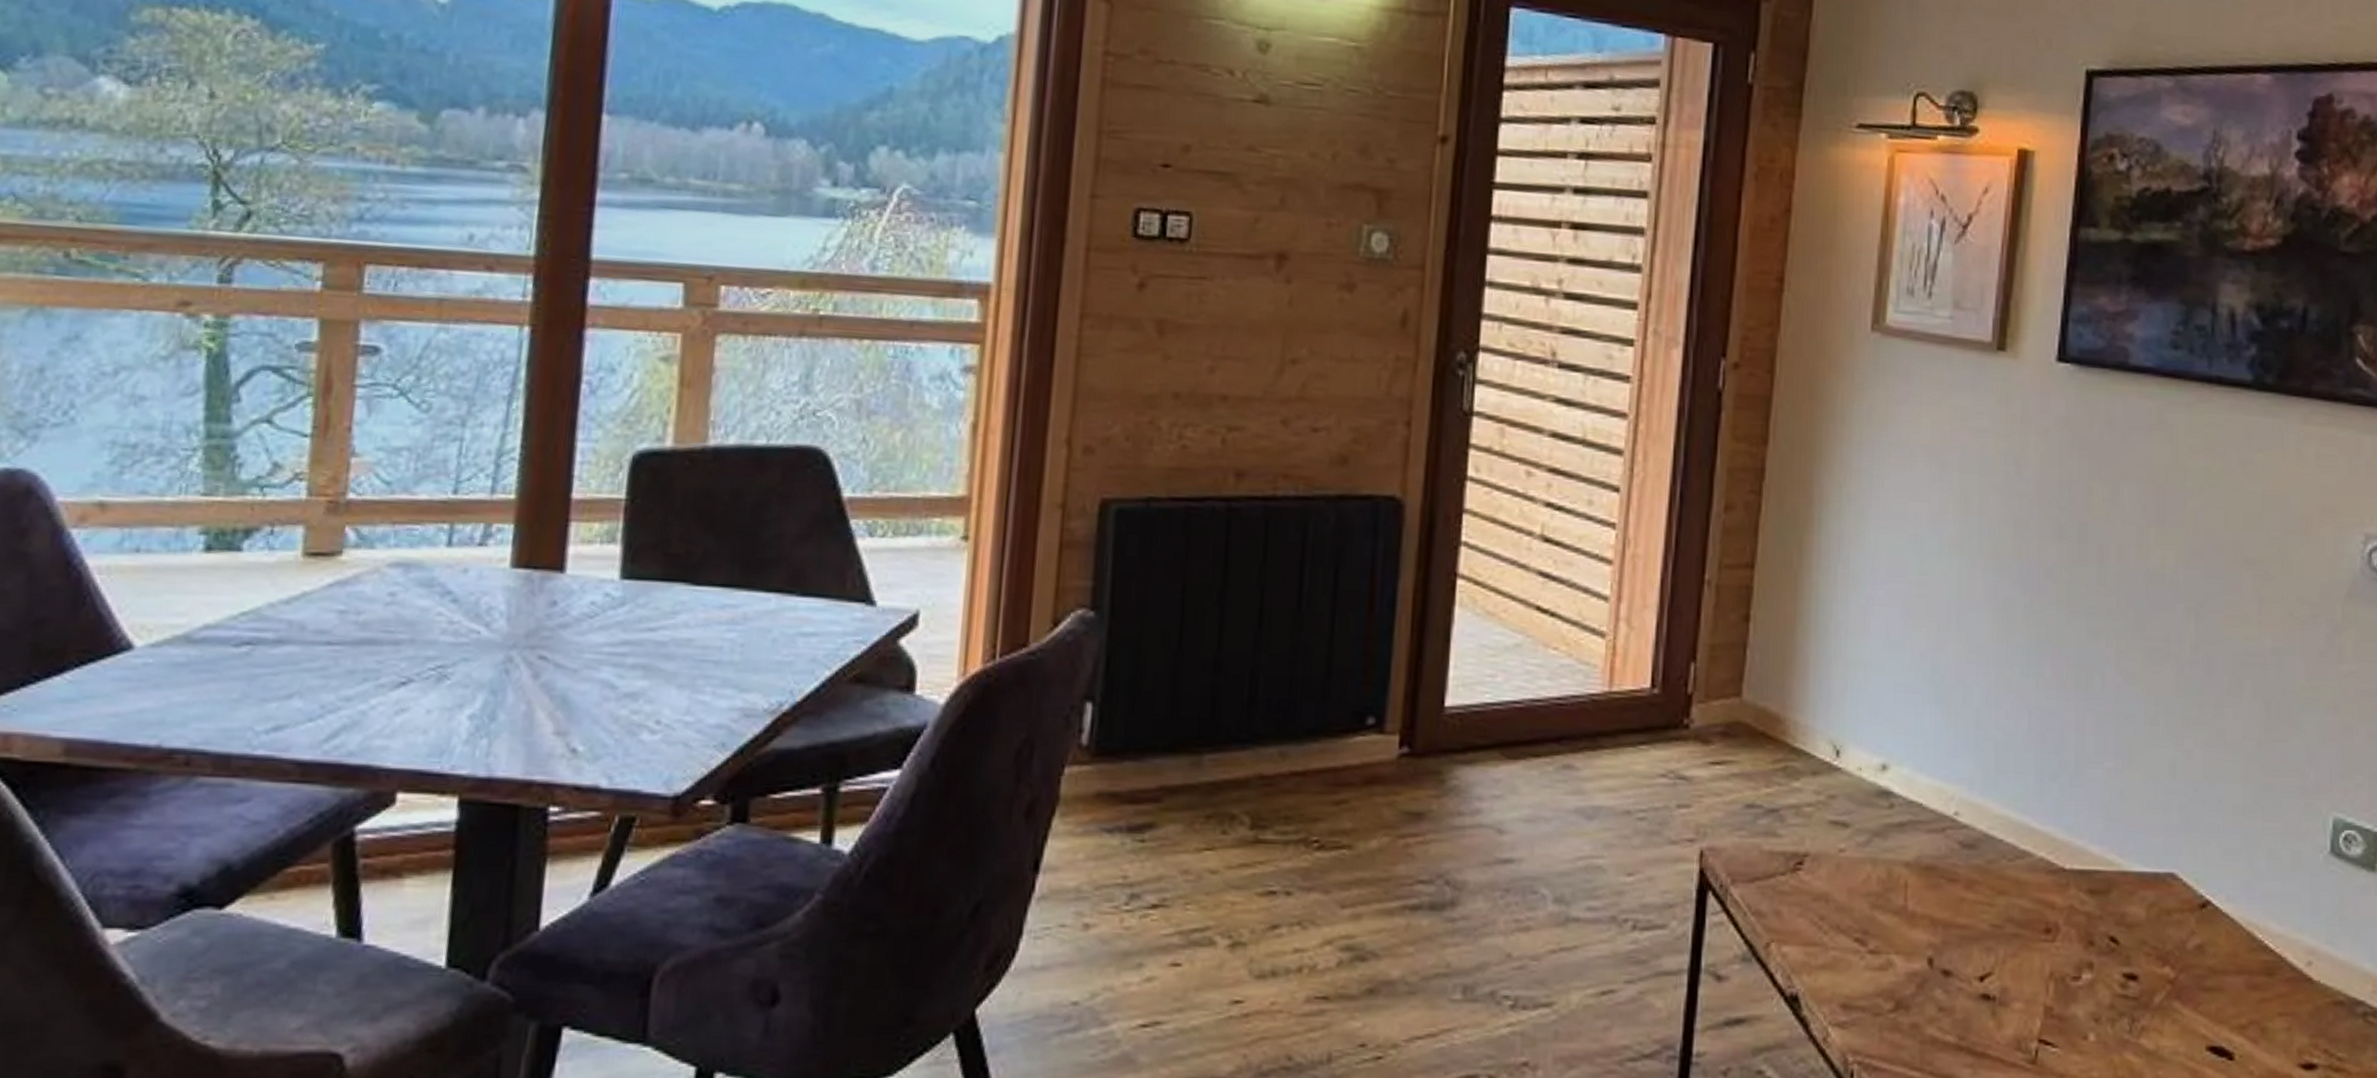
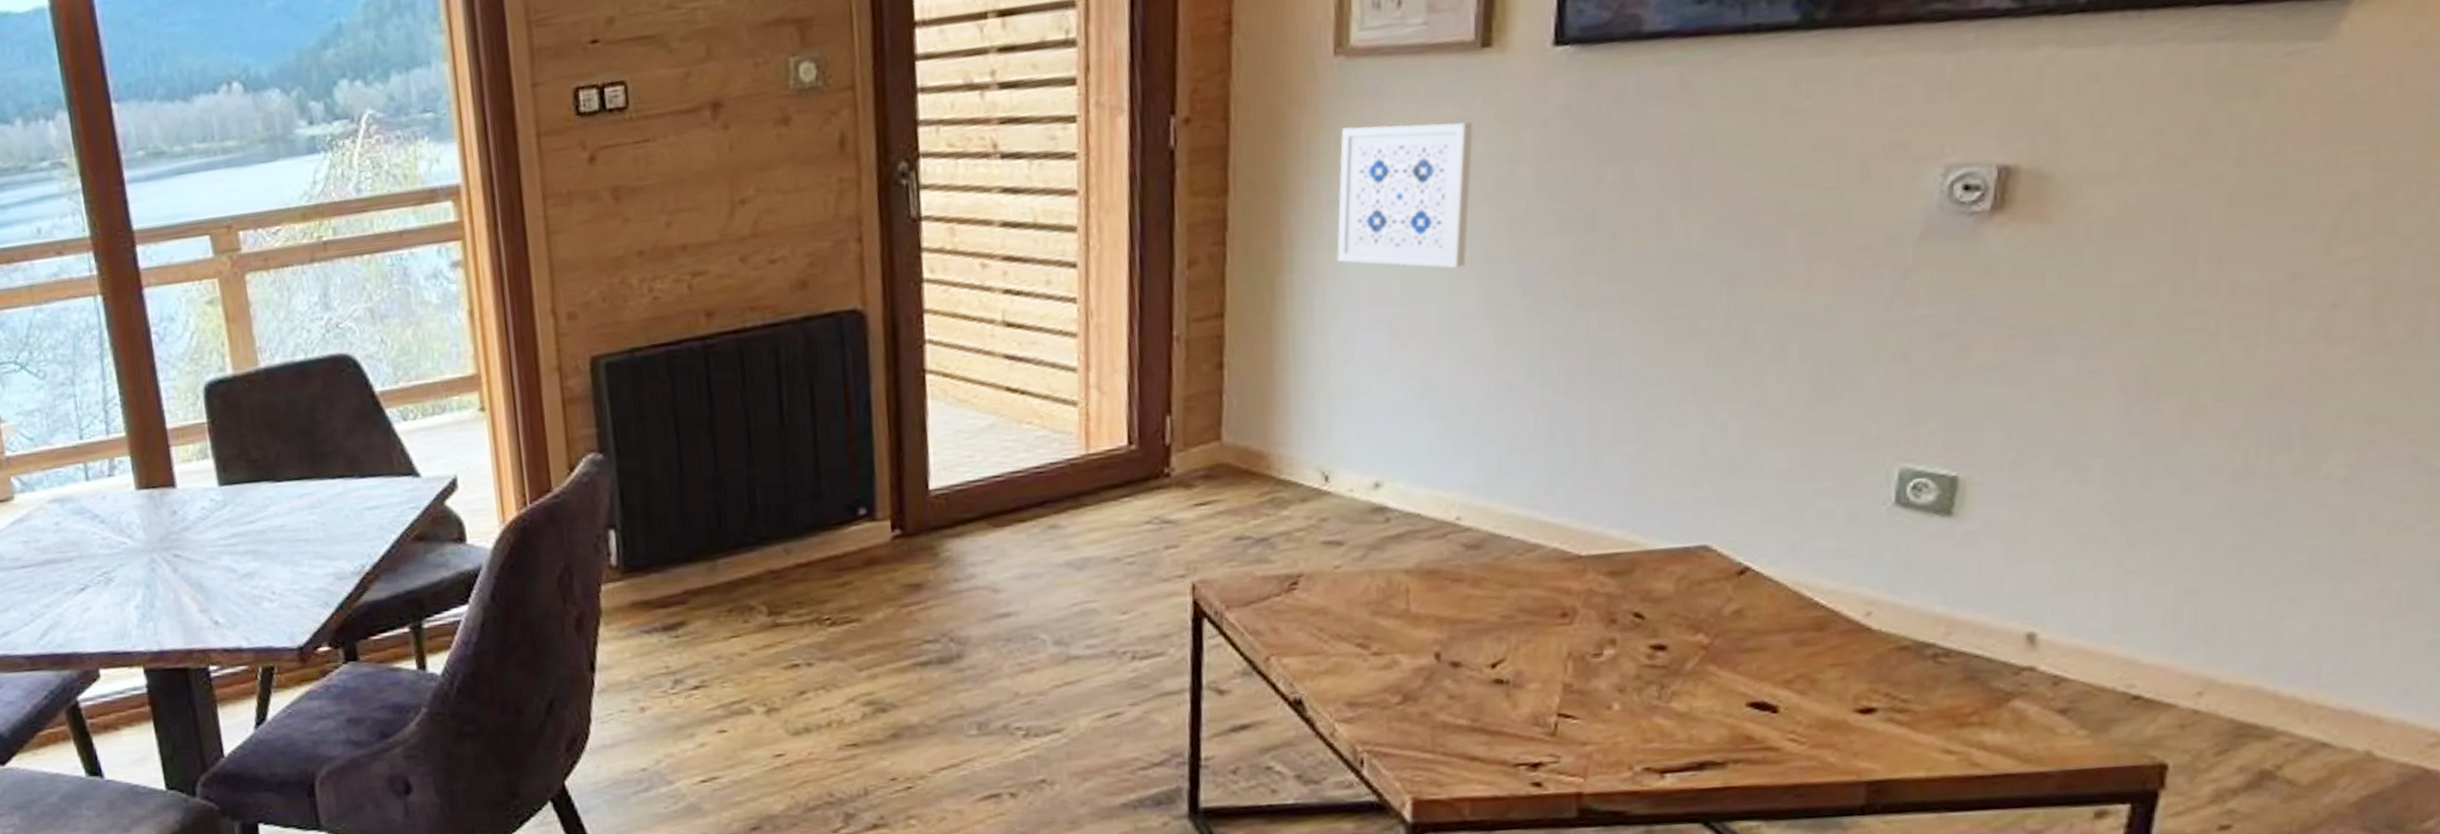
wall art: none [1862,400,1987,557] -> present [1337,121,1473,269]

